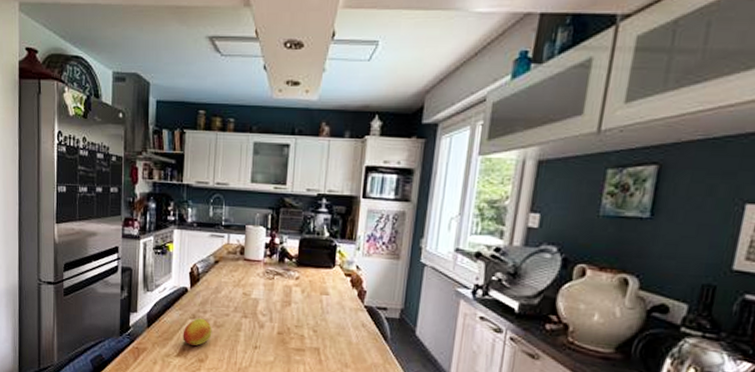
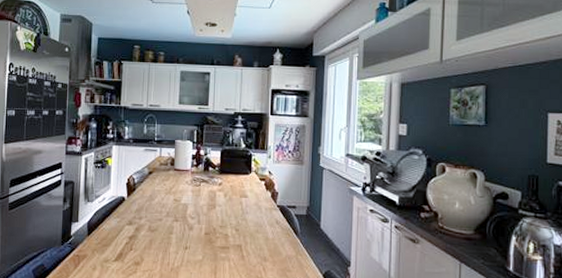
fruit: present [182,318,212,346] -> none [120,224,147,251]

